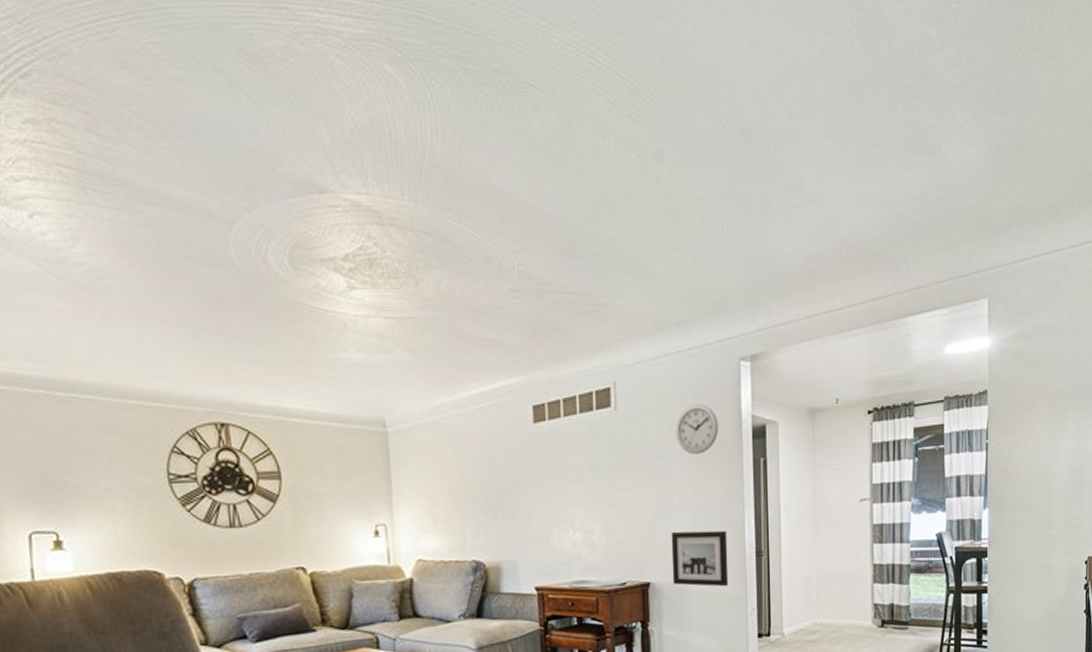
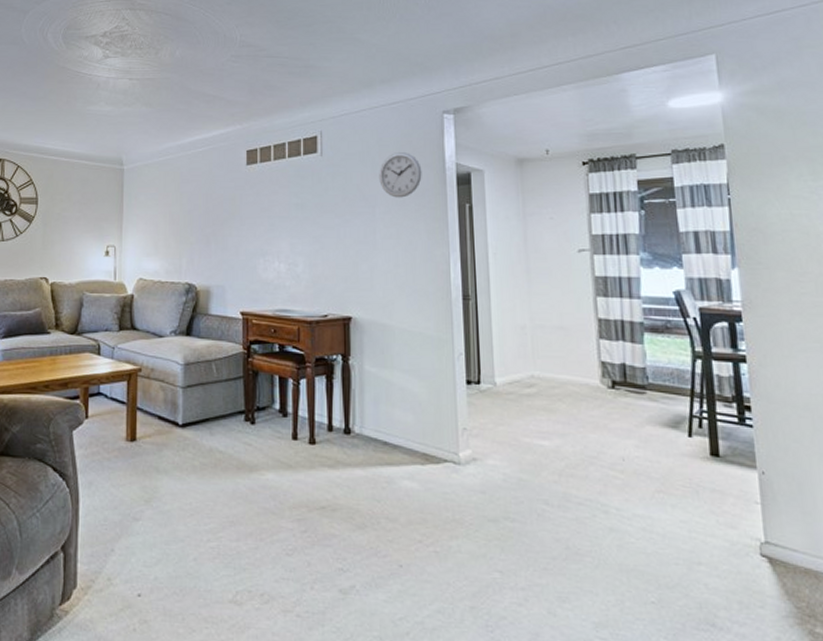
wall art: present [671,530,729,587] -> none [373,269,434,328]

